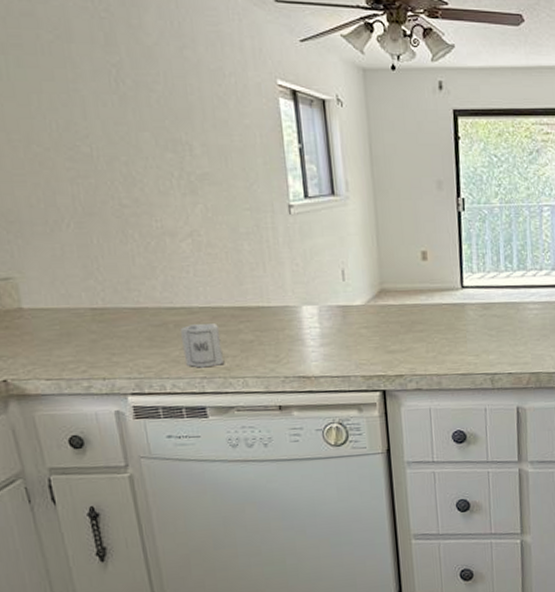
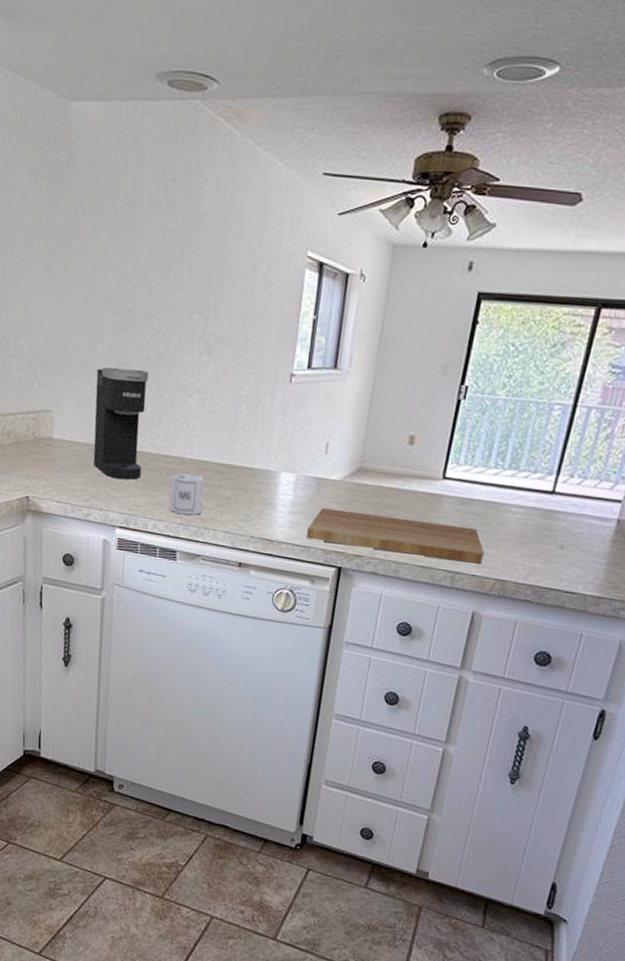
coffee maker: none [61,218,145,342] -> present [93,367,149,480]
cutting board: none [342,329,514,369] -> present [306,508,484,564]

